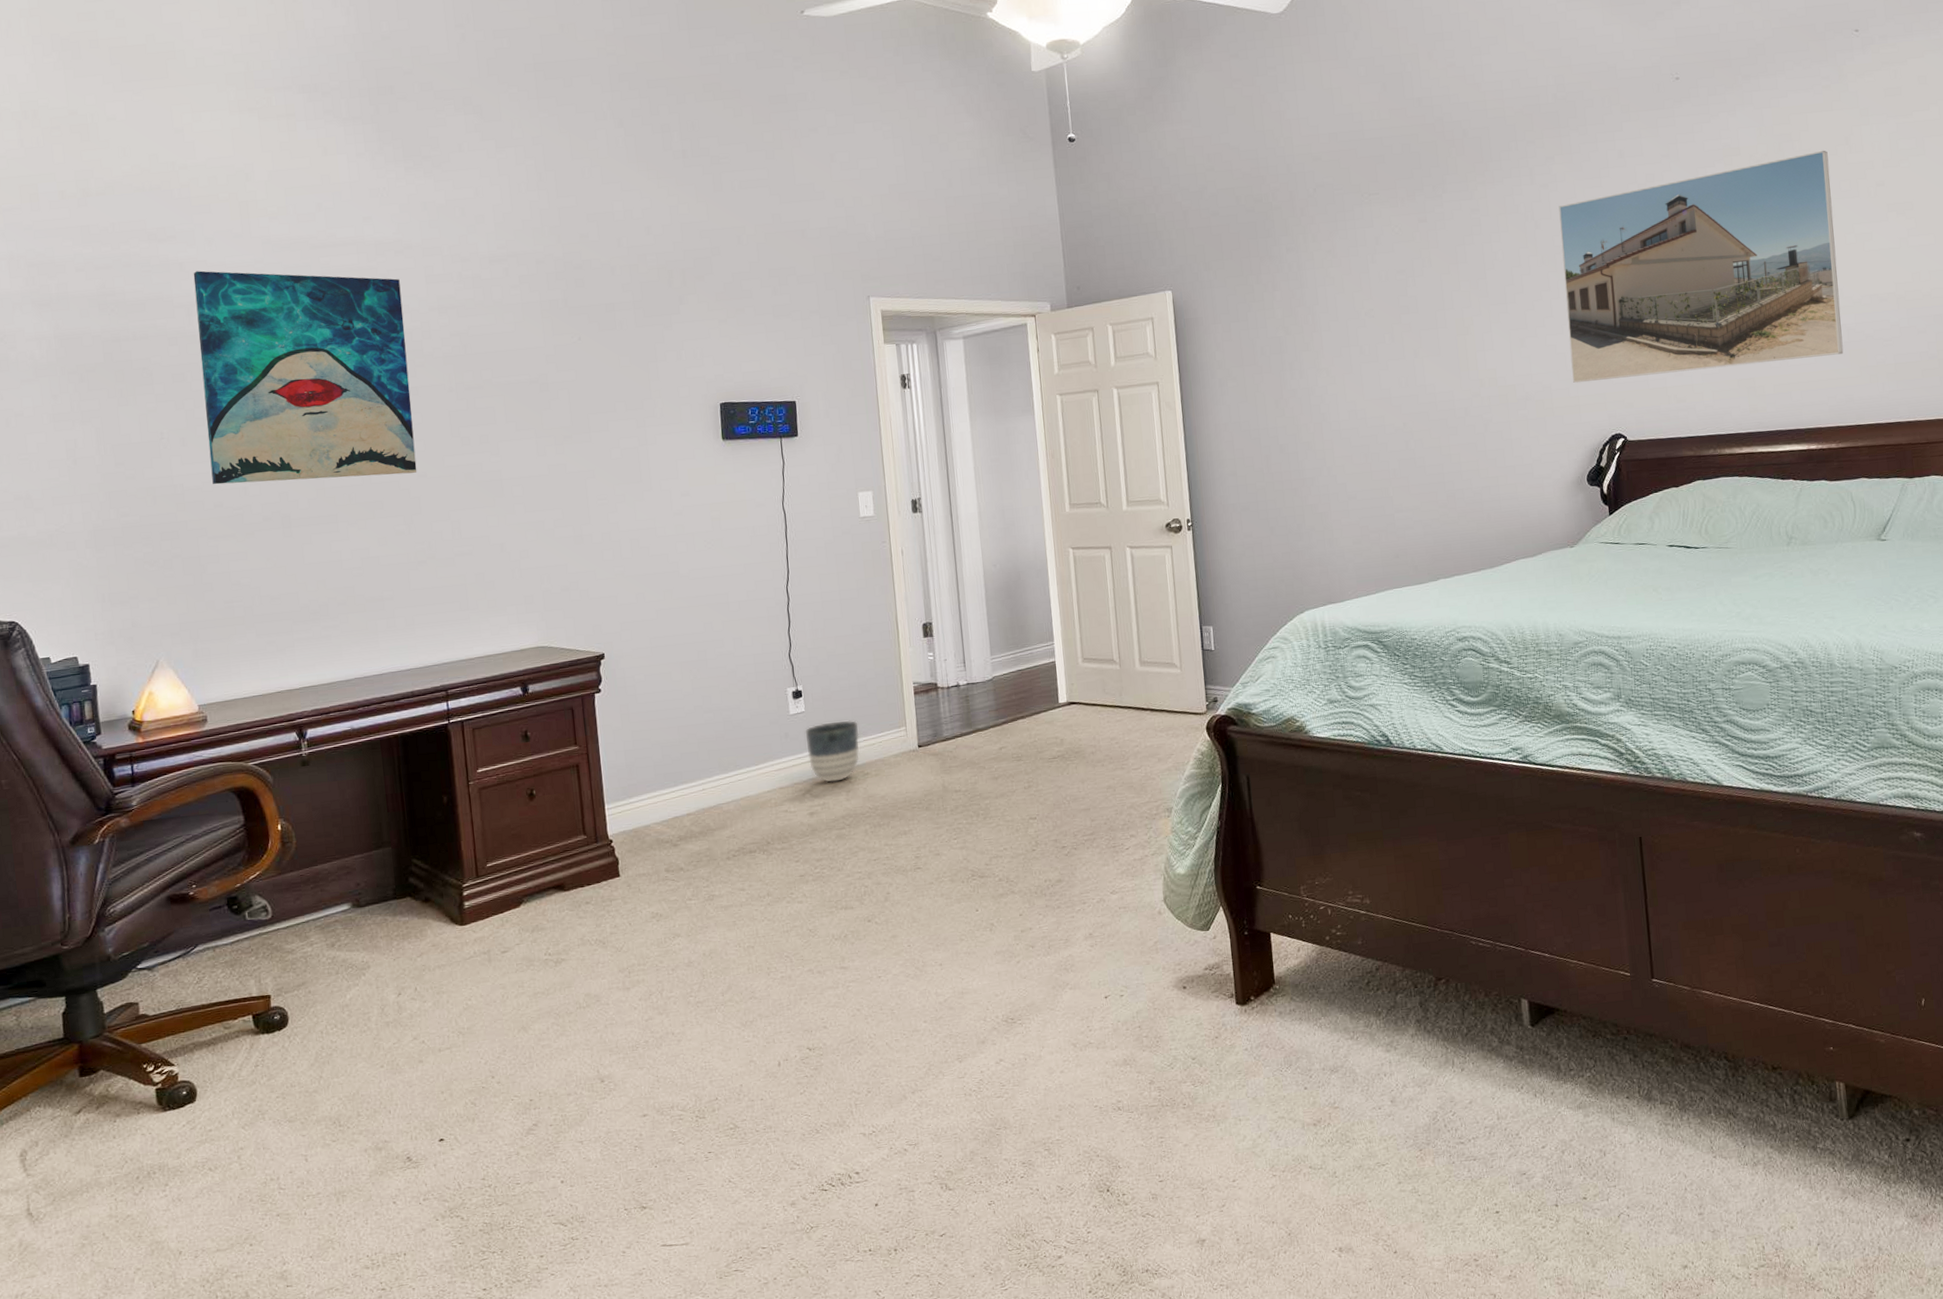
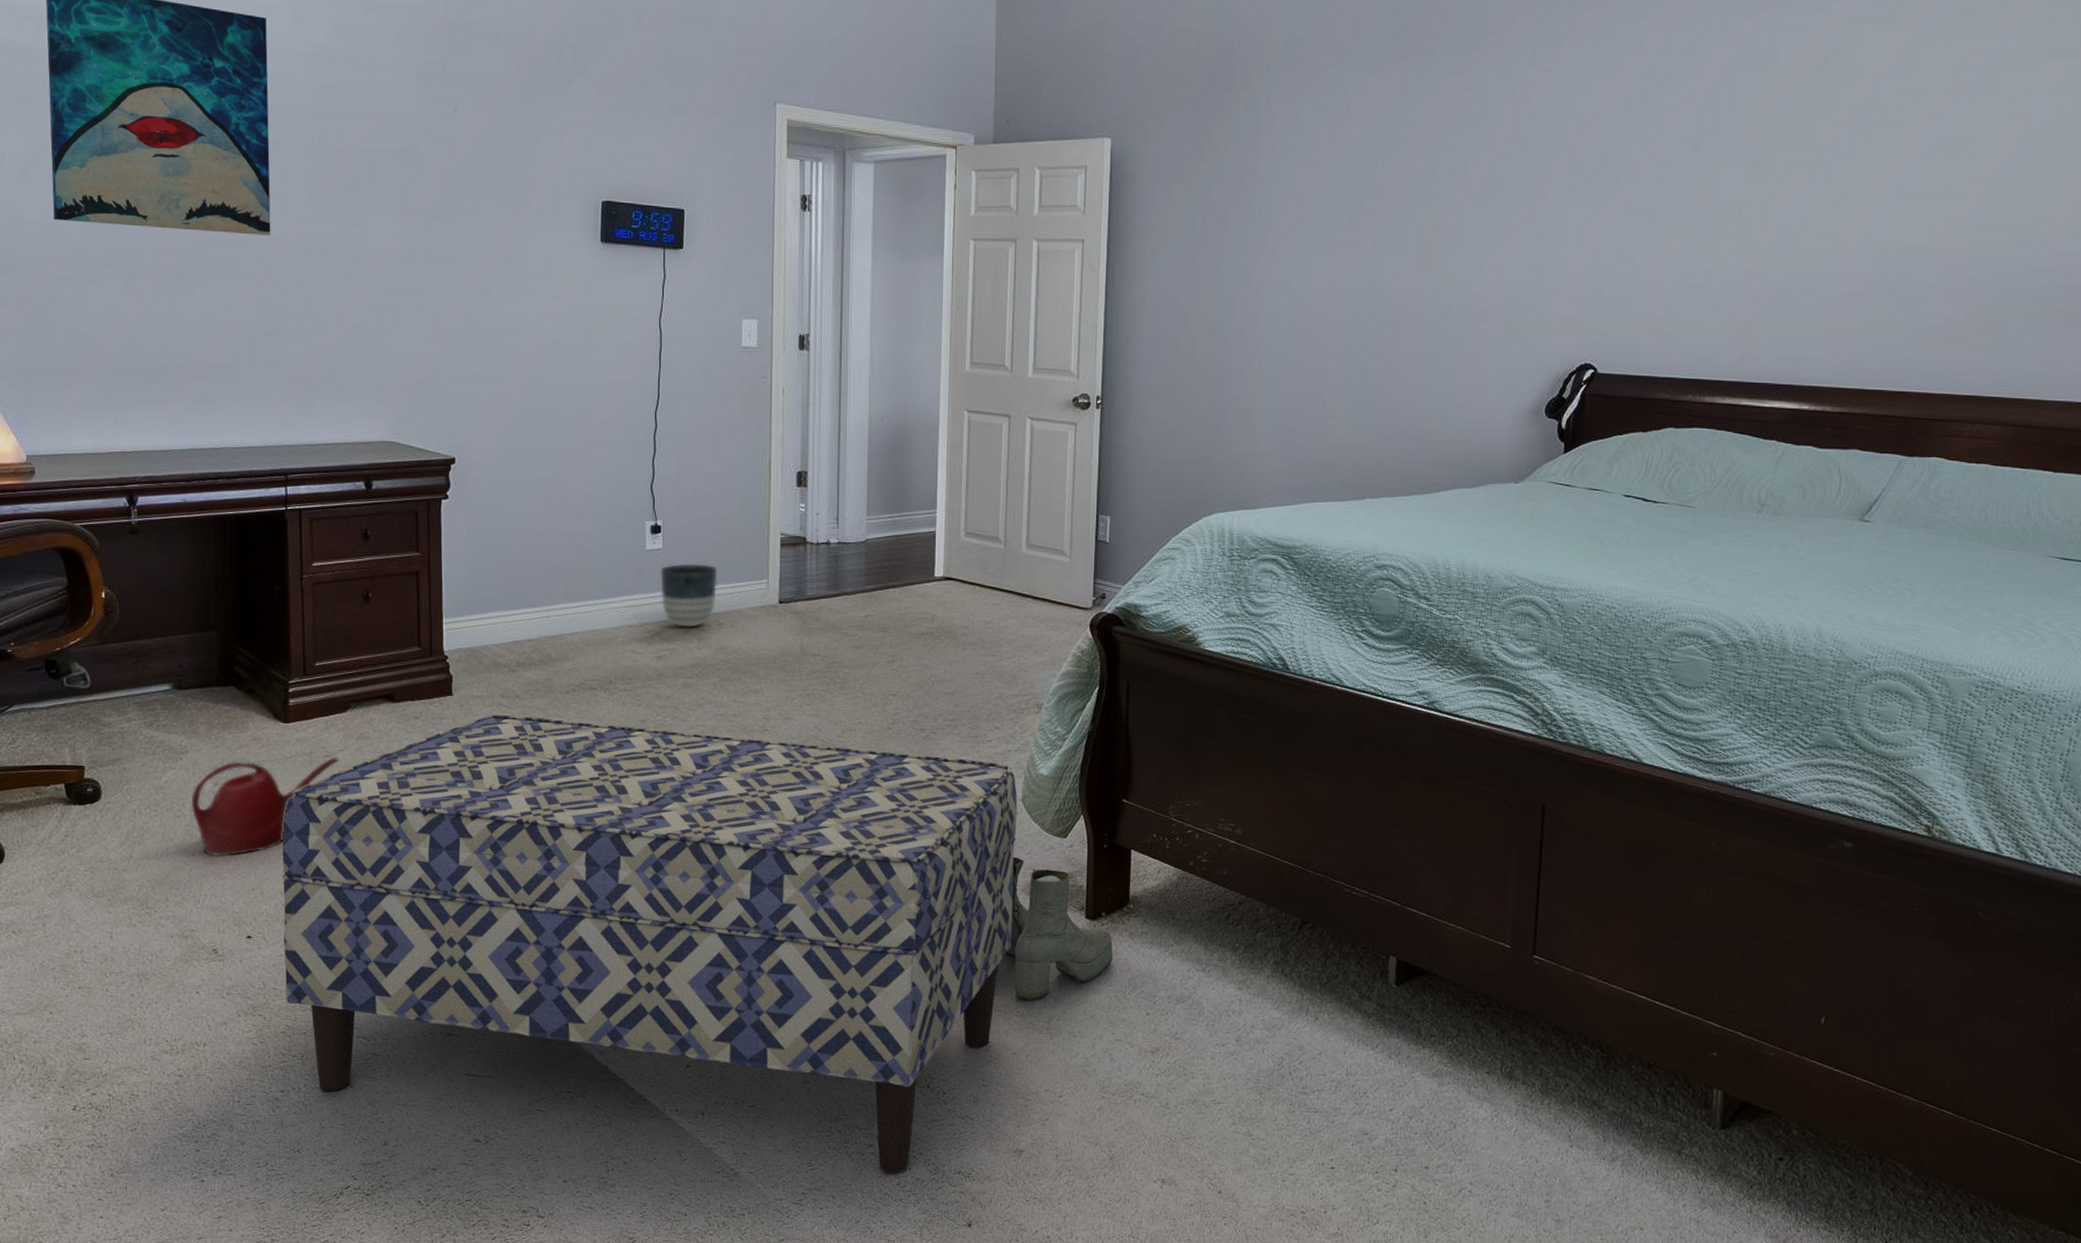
watering can: none [375,951,517,1066] -> present [191,757,340,857]
bench: none [466,868,1170,1284] -> present [282,715,1017,1174]
boots: none [1158,955,1267,1092] -> present [995,857,1113,1001]
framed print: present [1558,150,1844,383] -> none [1546,69,1879,307]

